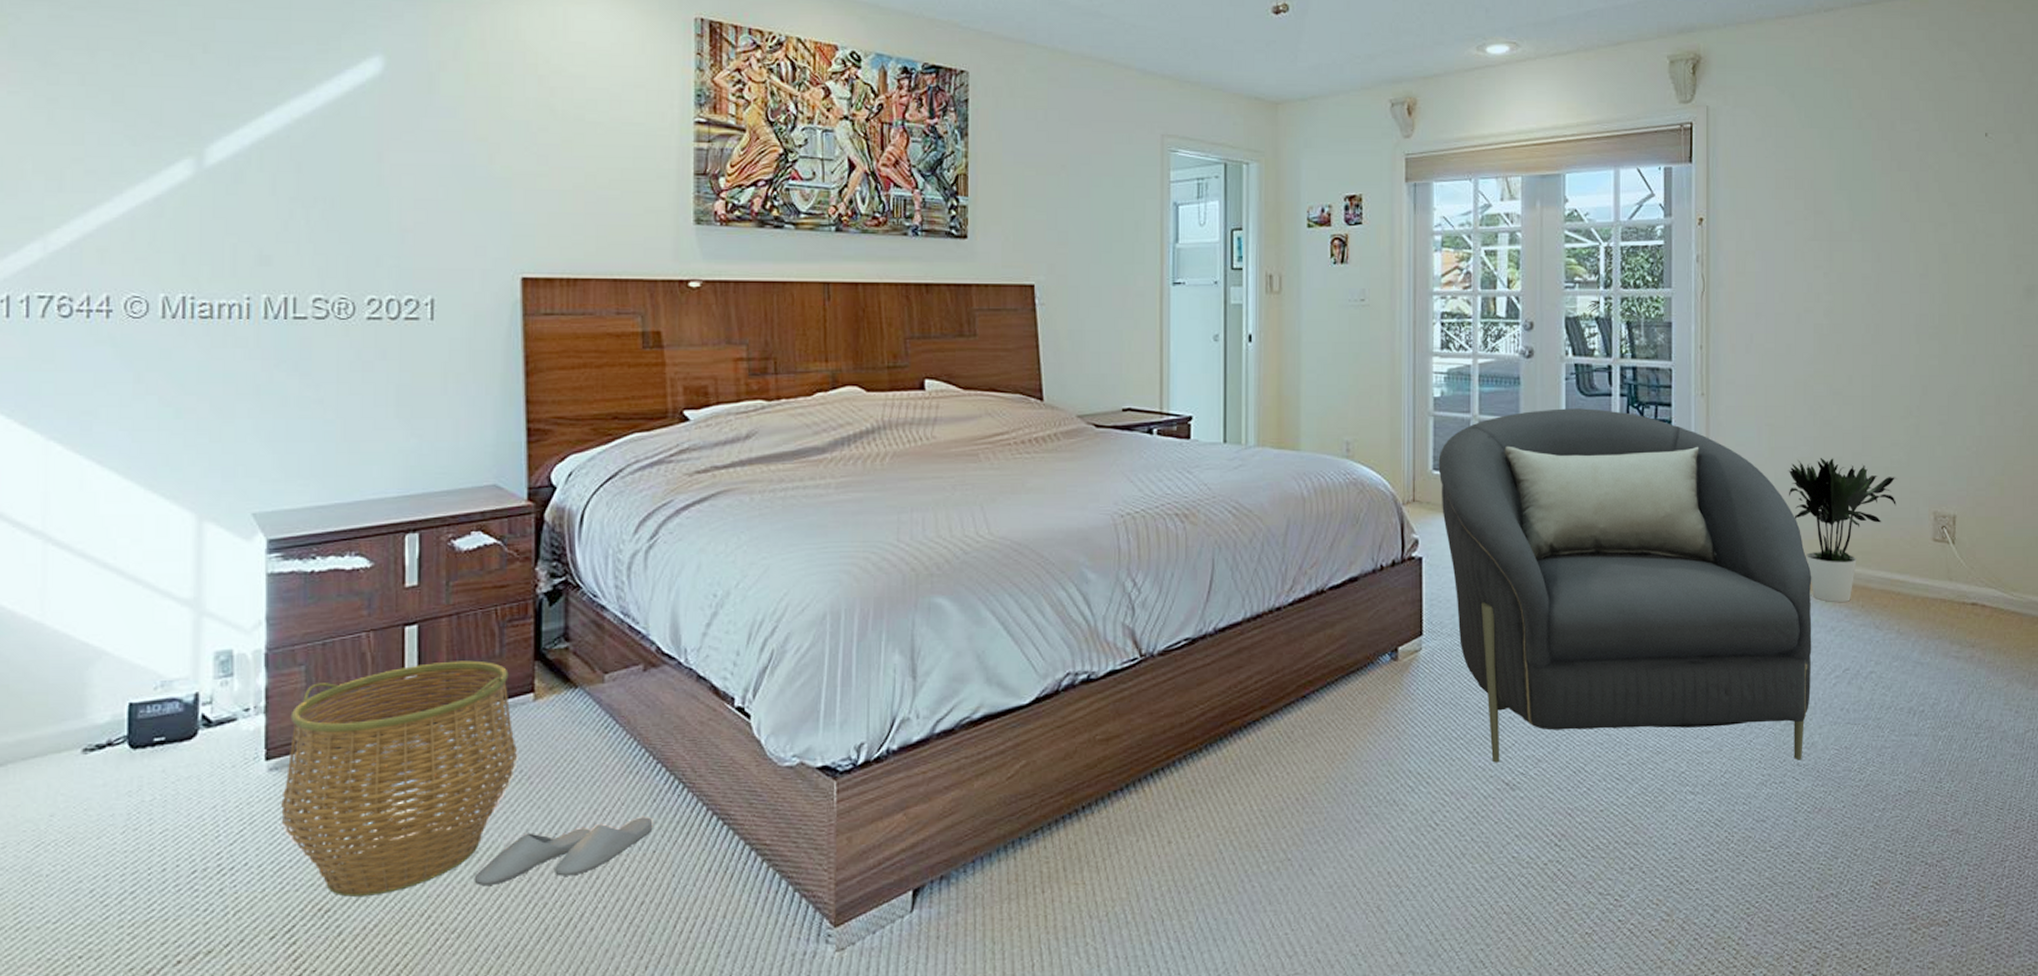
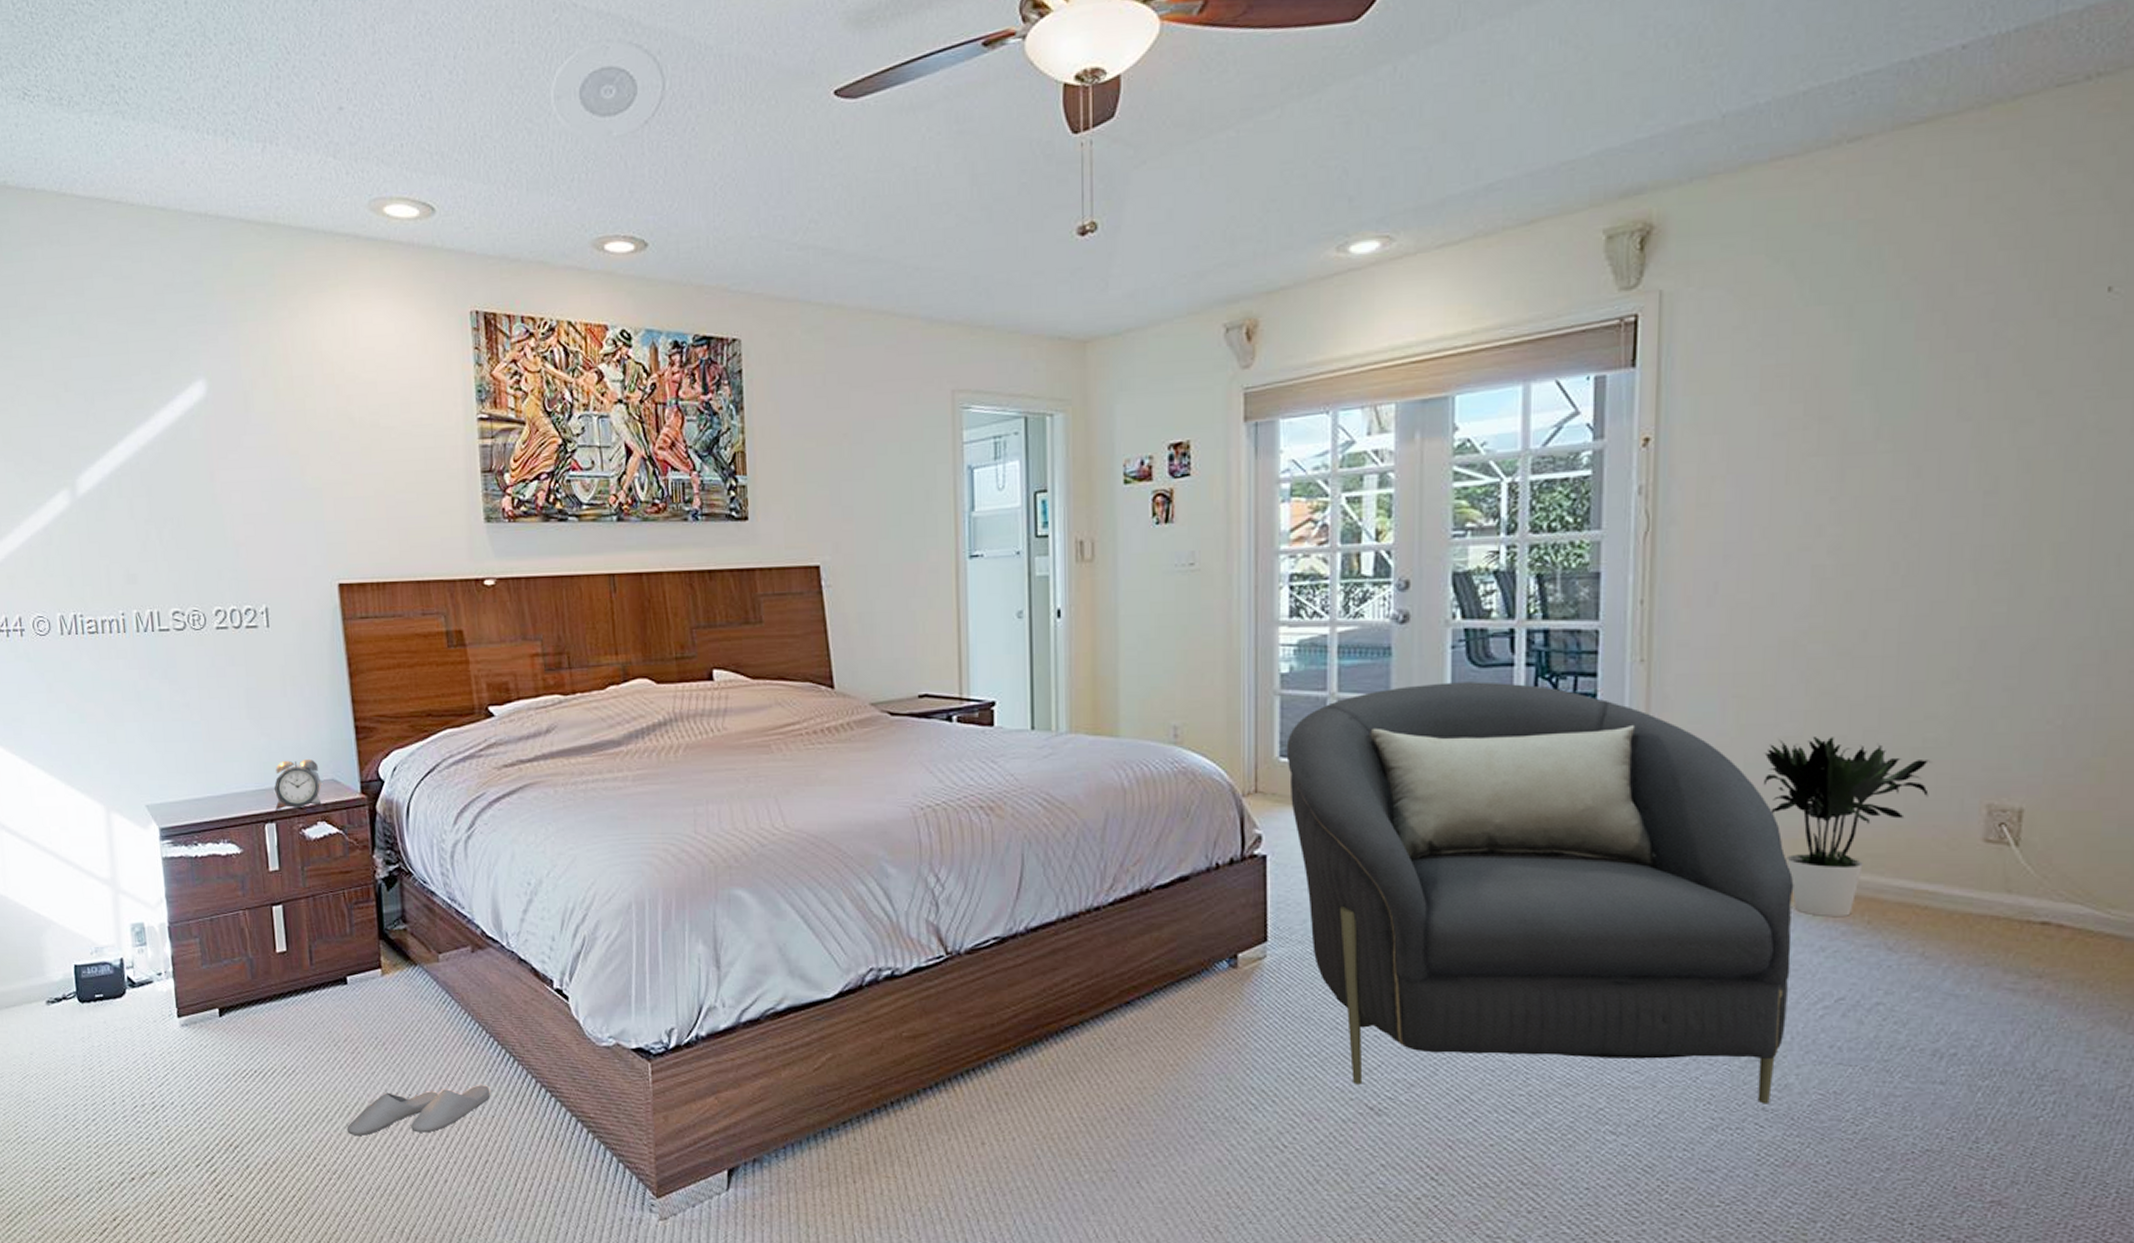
basket: present [281,660,518,897] -> none [192,938,373,1137]
alarm clock: none [420,462,481,519] -> present [274,758,323,810]

